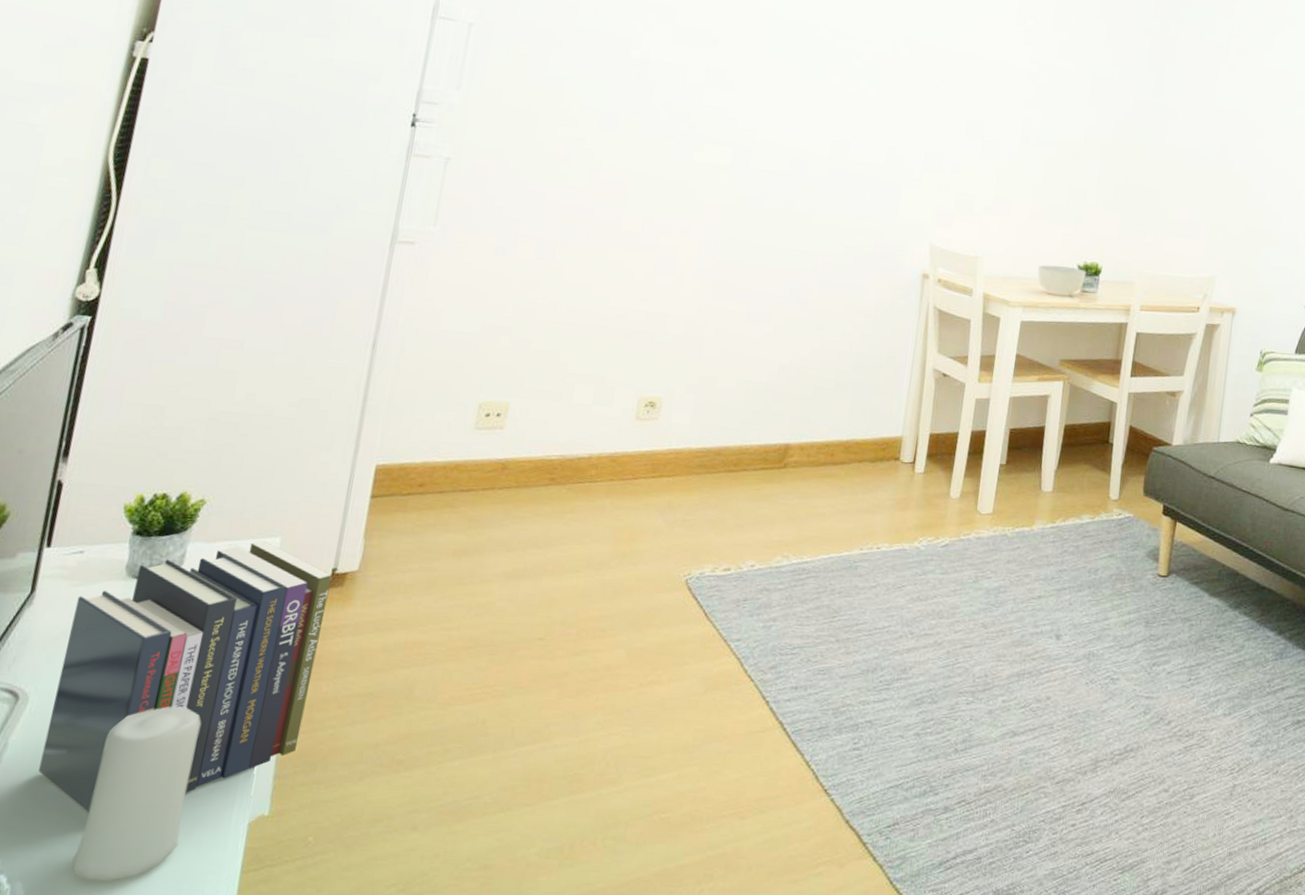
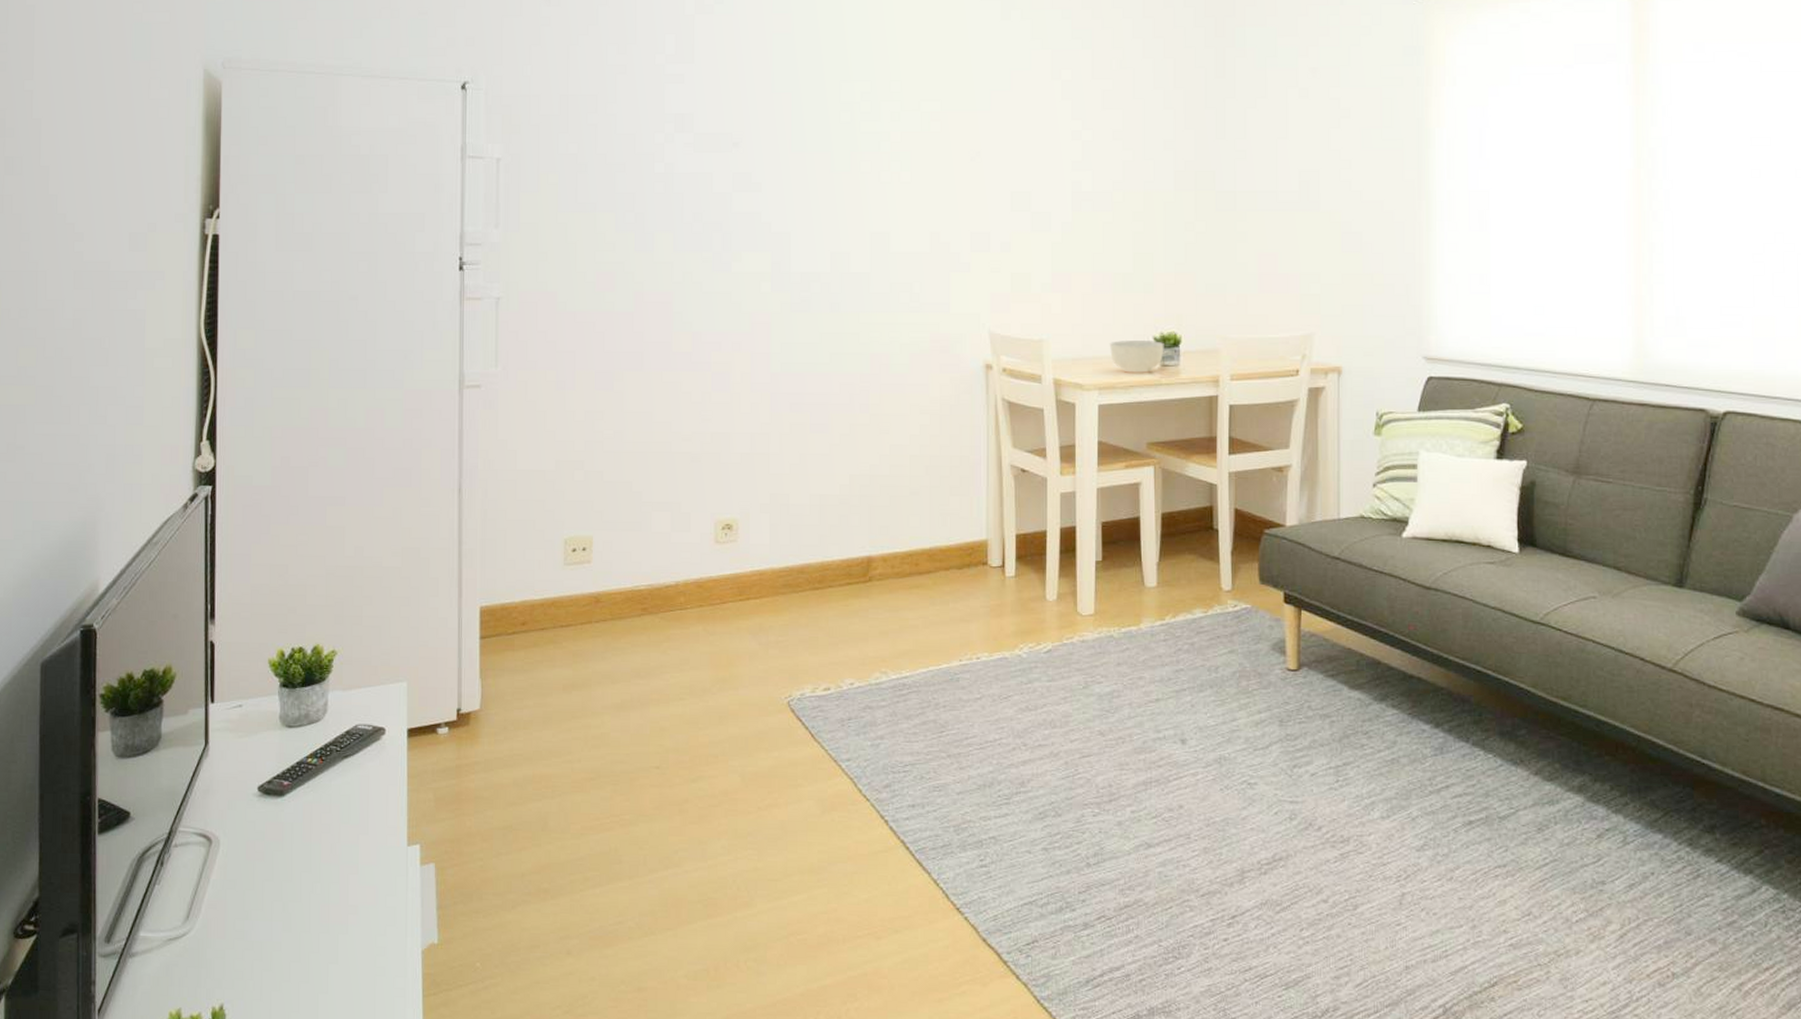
books: present [39,540,332,812] -> none [239,686,457,943]
candle: present [71,706,201,881] -> none [280,844,366,1005]

